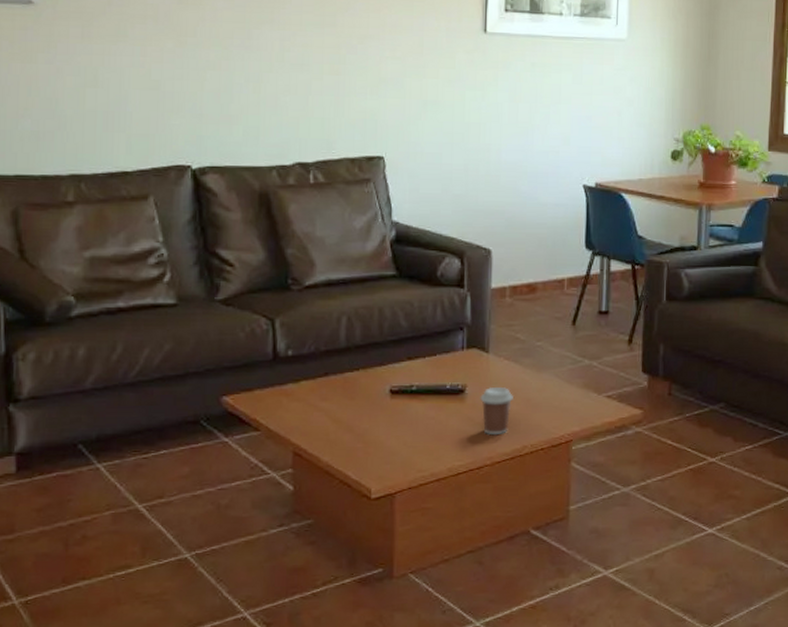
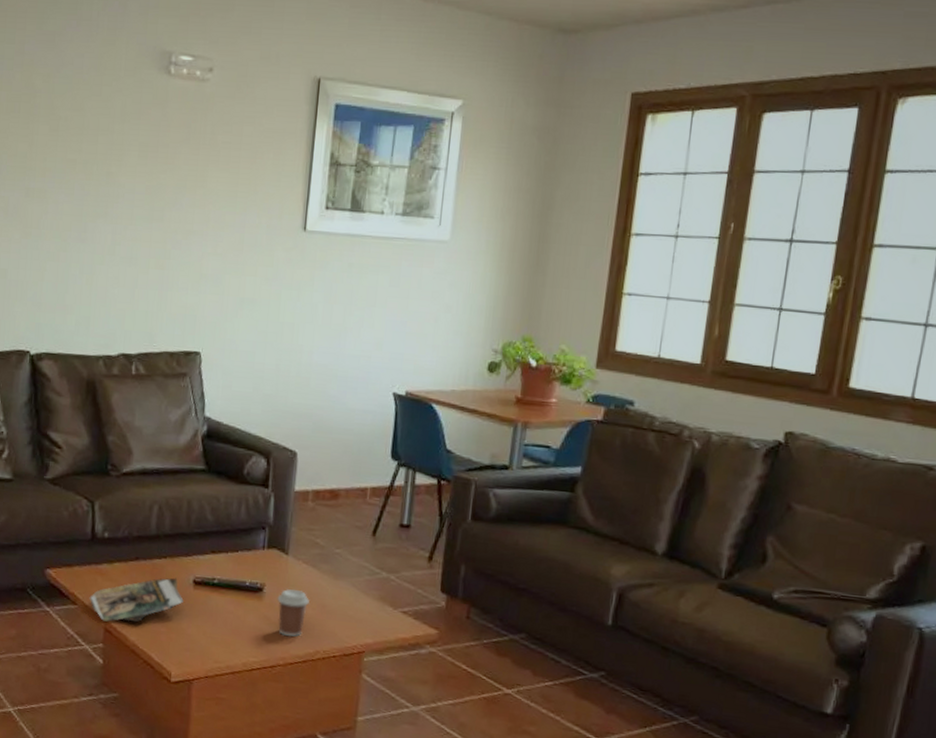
magazine: none [274,389,380,445] -> present [89,578,184,623]

